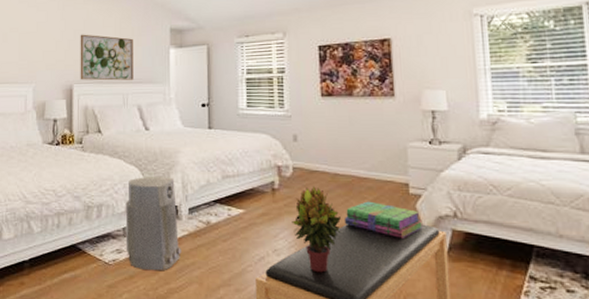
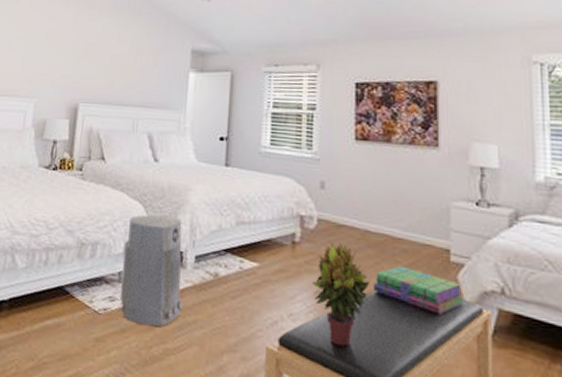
wall art: present [80,34,134,81] -> none [87,48,150,104]

